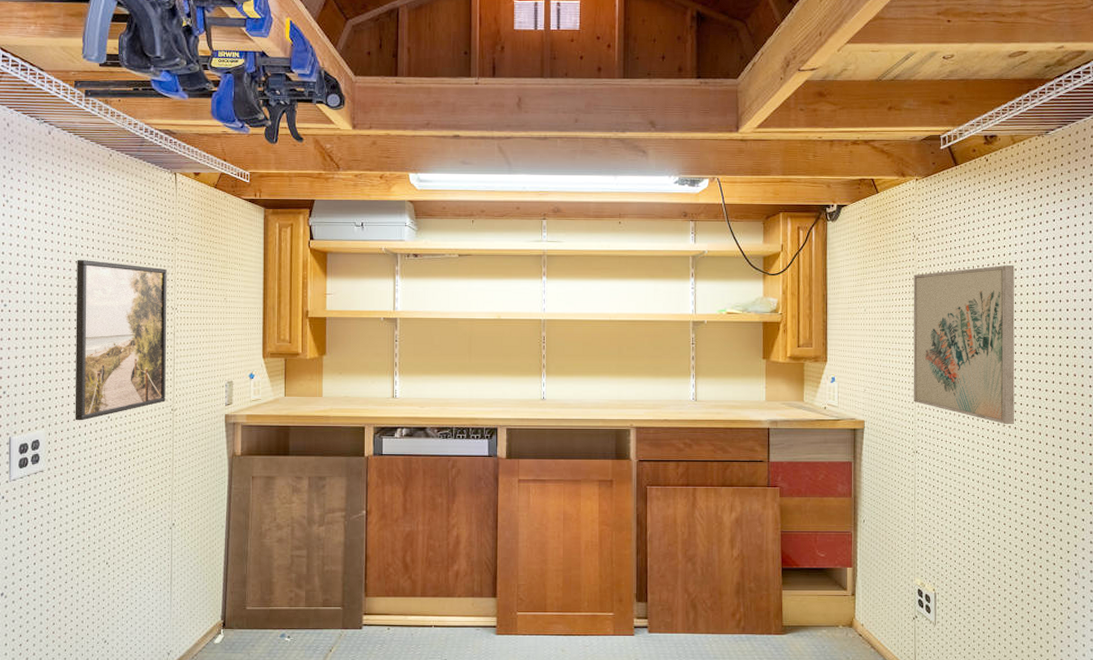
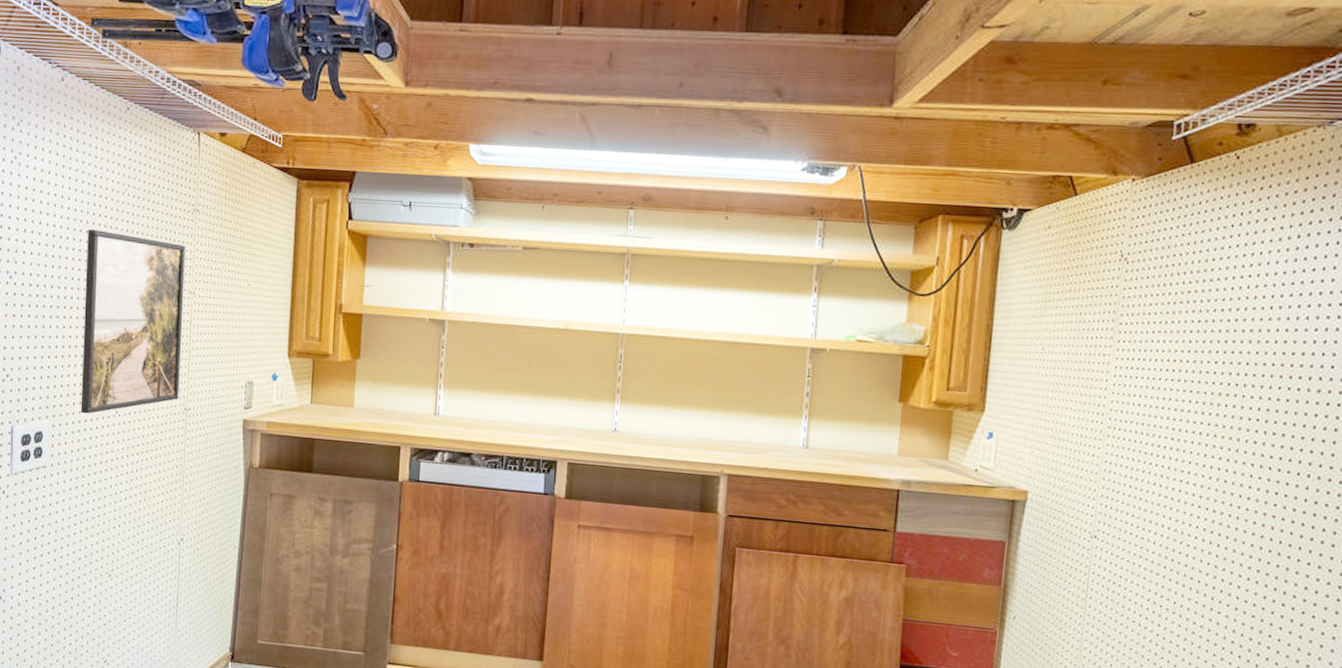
wall art: present [913,265,1015,424] -> none [1098,301,1262,512]

